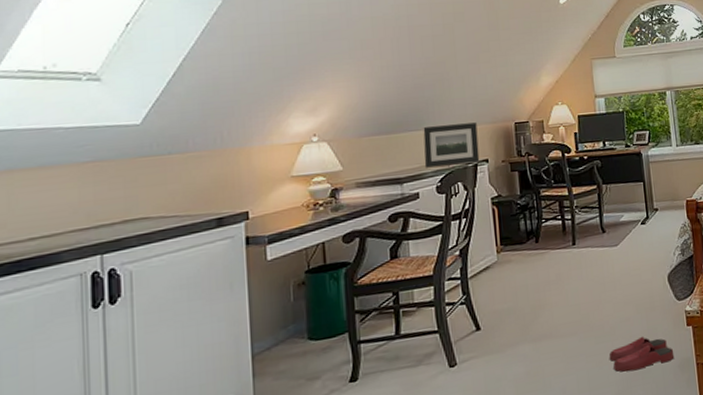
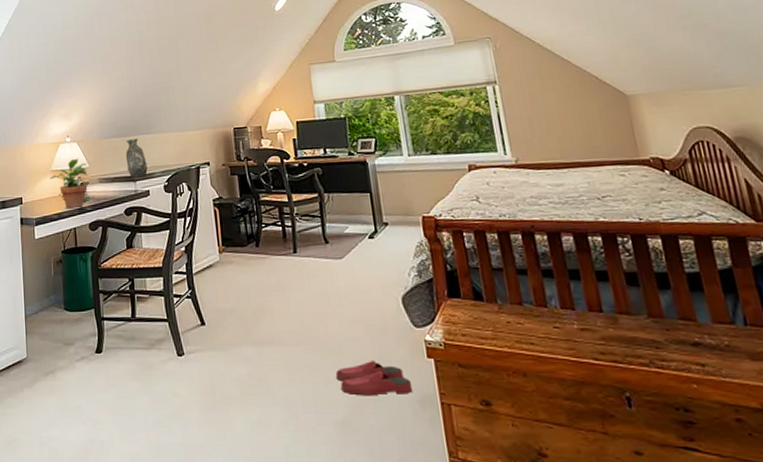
potted plant: none [288,160,342,221] -> present [49,158,88,209]
decorative vase: none [390,135,417,180] -> present [125,138,148,178]
picture frame: present [423,122,480,168] -> none [152,127,202,168]

